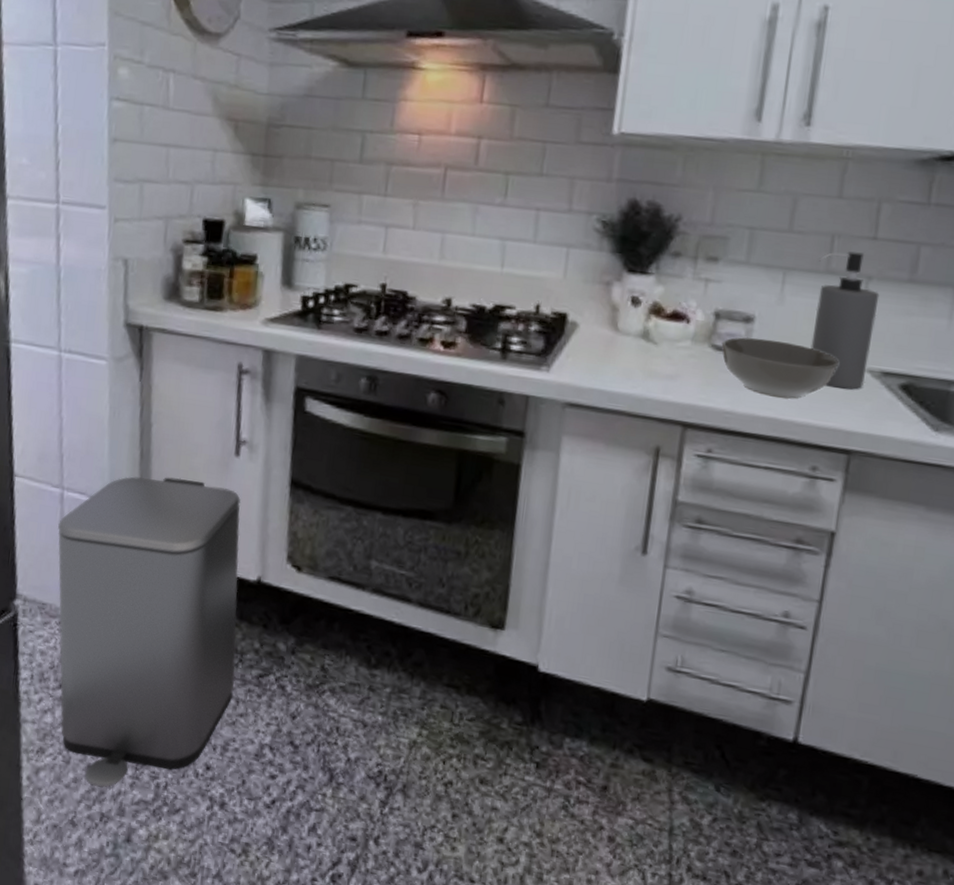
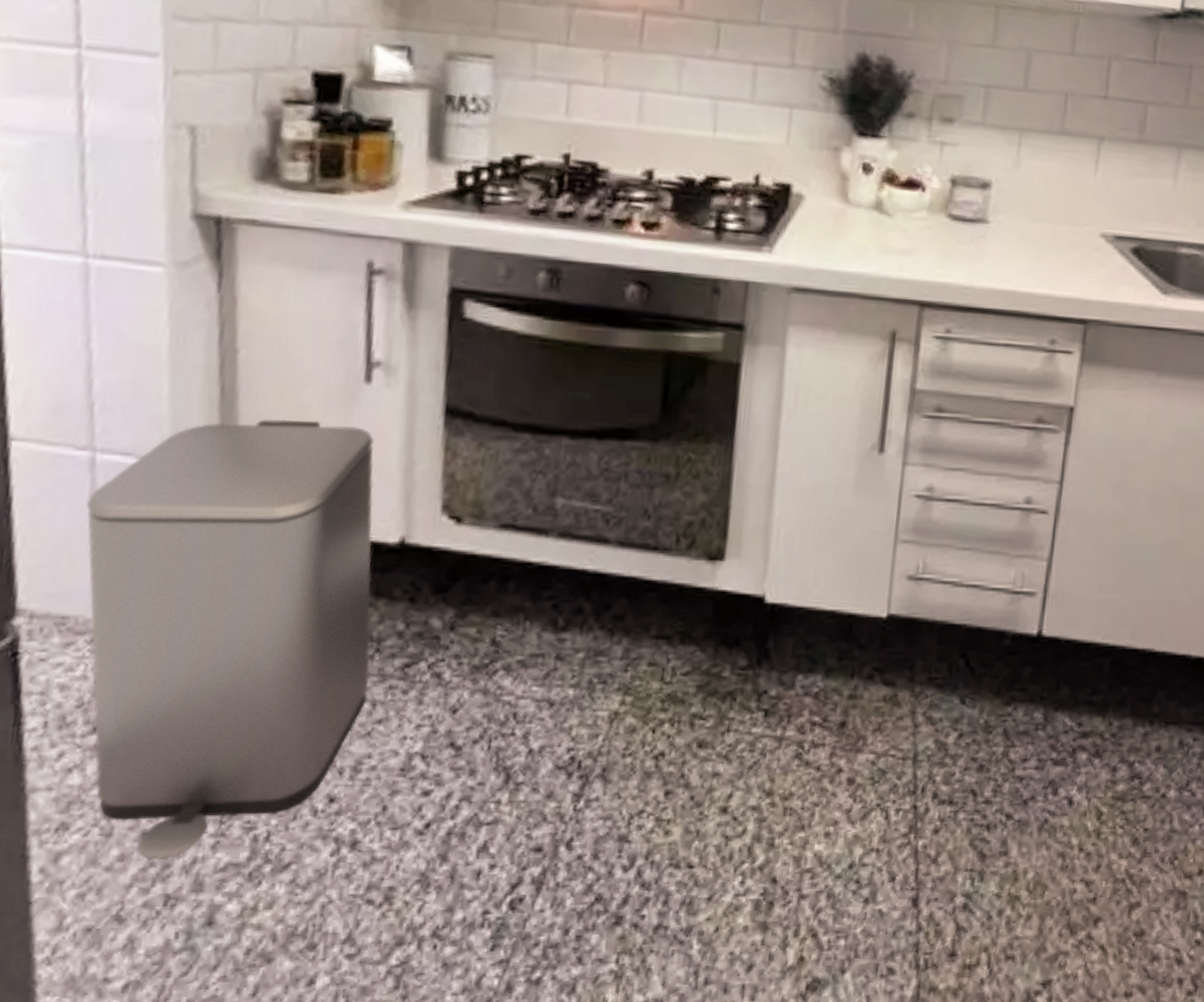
bowl: present [721,337,840,399] -> none [958,205,1075,269]
soap dispenser: present [810,251,880,389] -> none [1047,111,1111,256]

